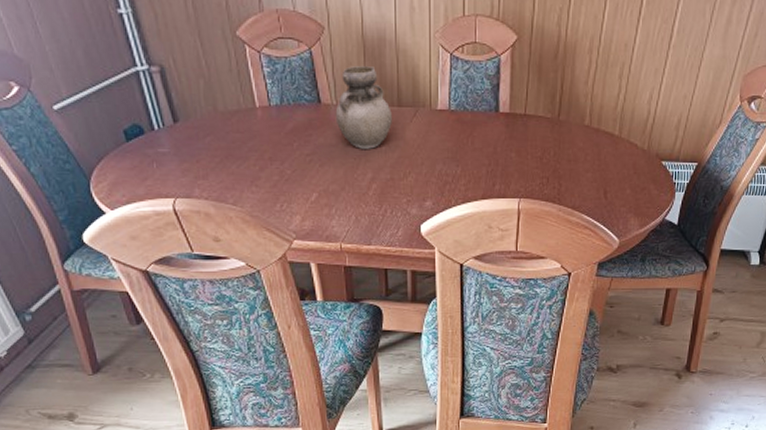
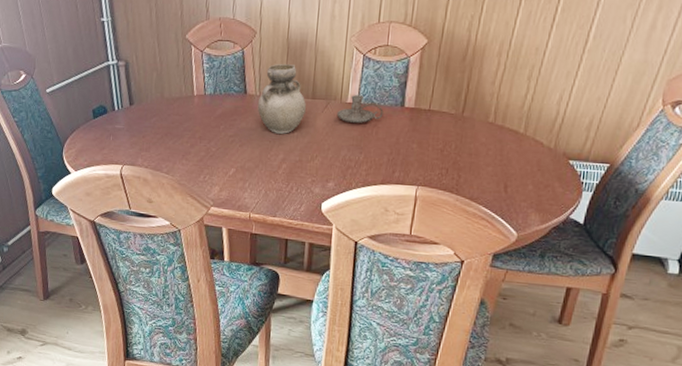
candle holder: none [427,100,478,134] -> present [336,95,384,124]

